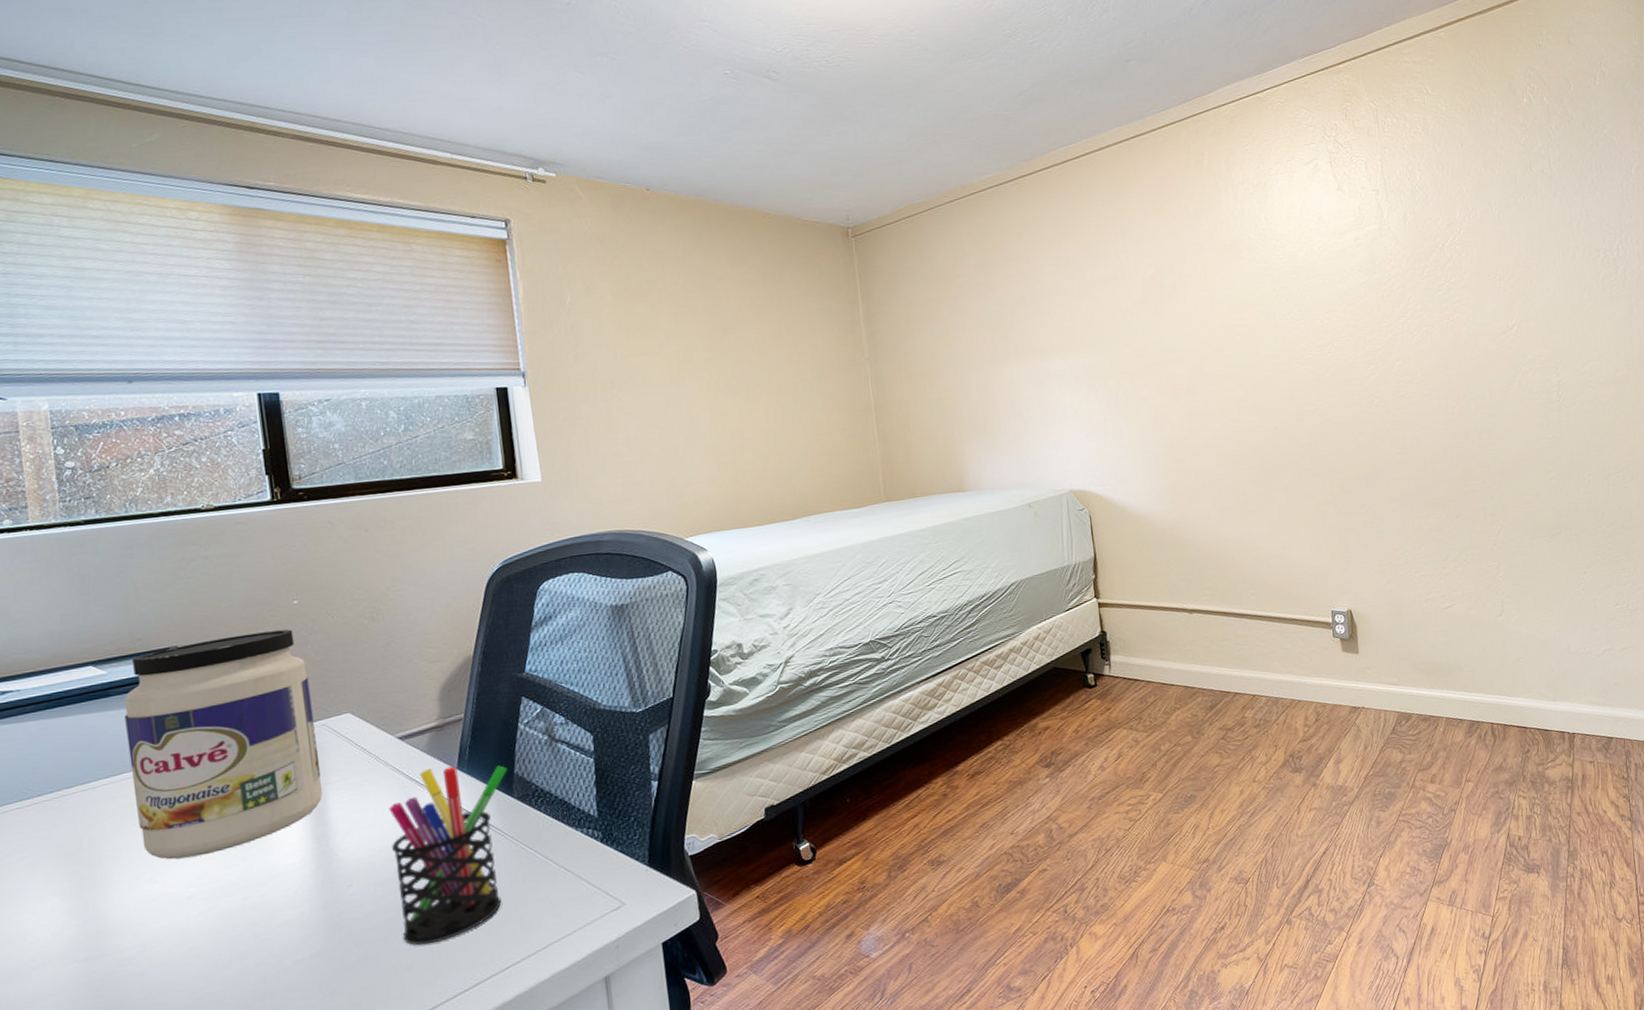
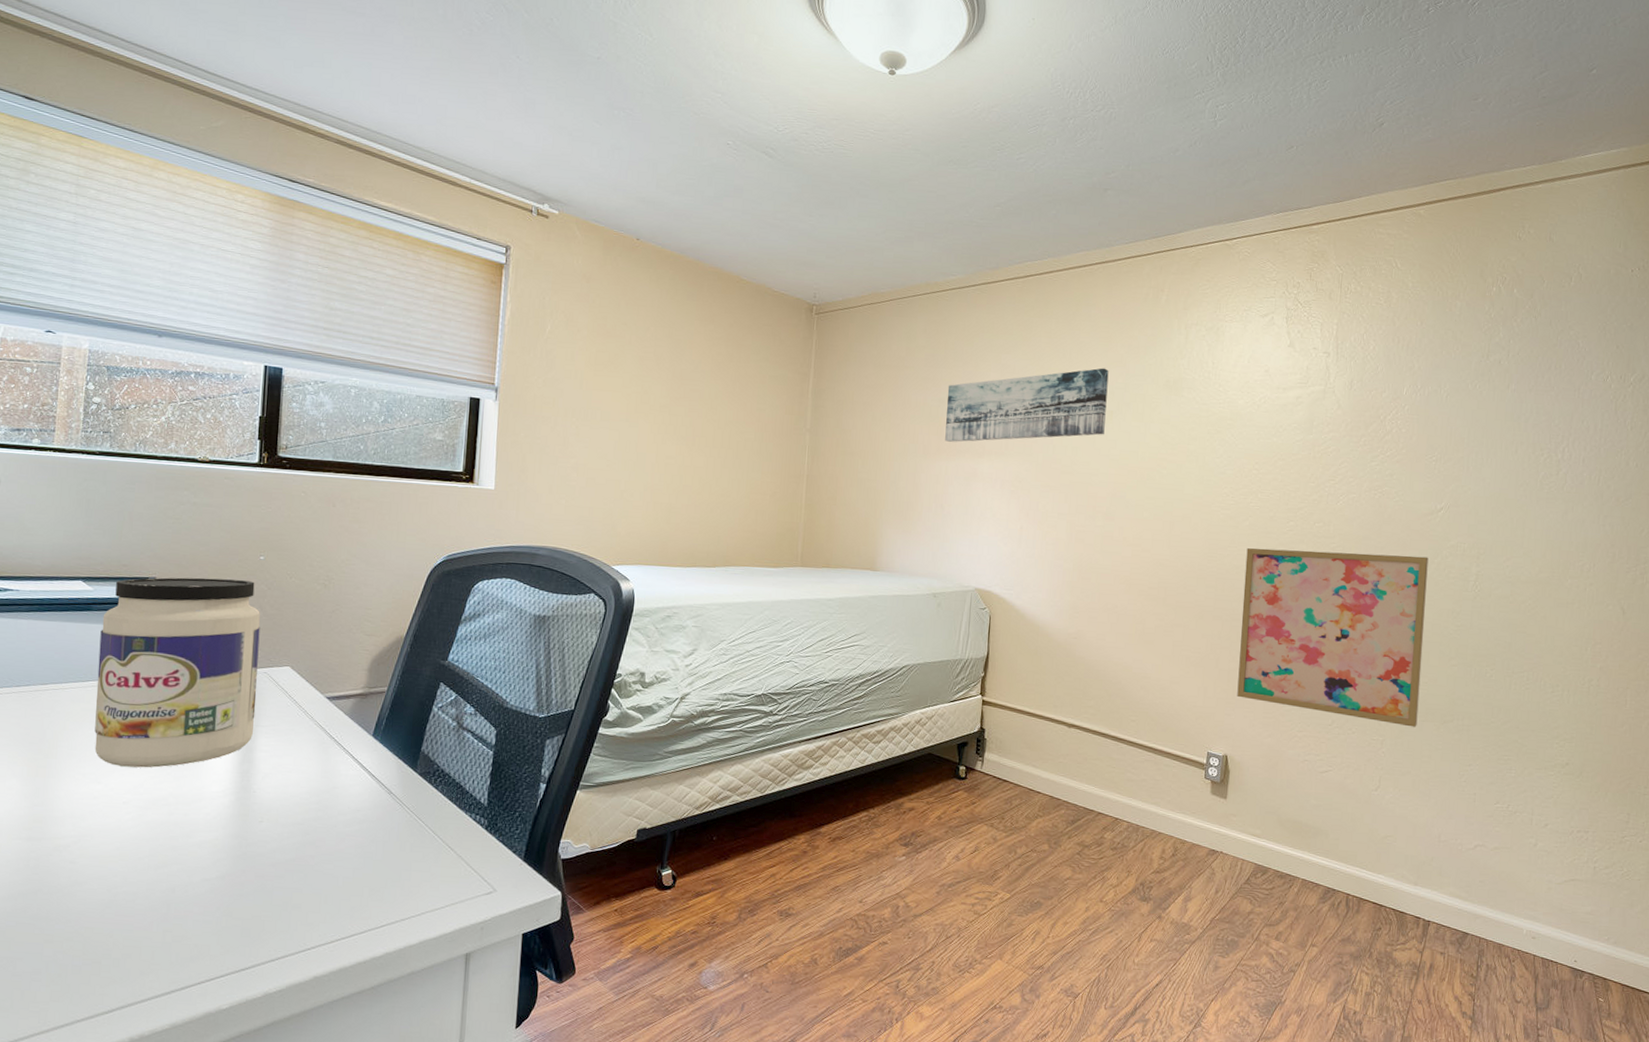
pen holder: present [389,765,509,946] -> none [297,730,417,890]
wall art: none [1003,242,1171,346] -> present [945,368,1109,442]
wall art: none [1333,376,1528,550] -> present [1237,548,1429,727]

